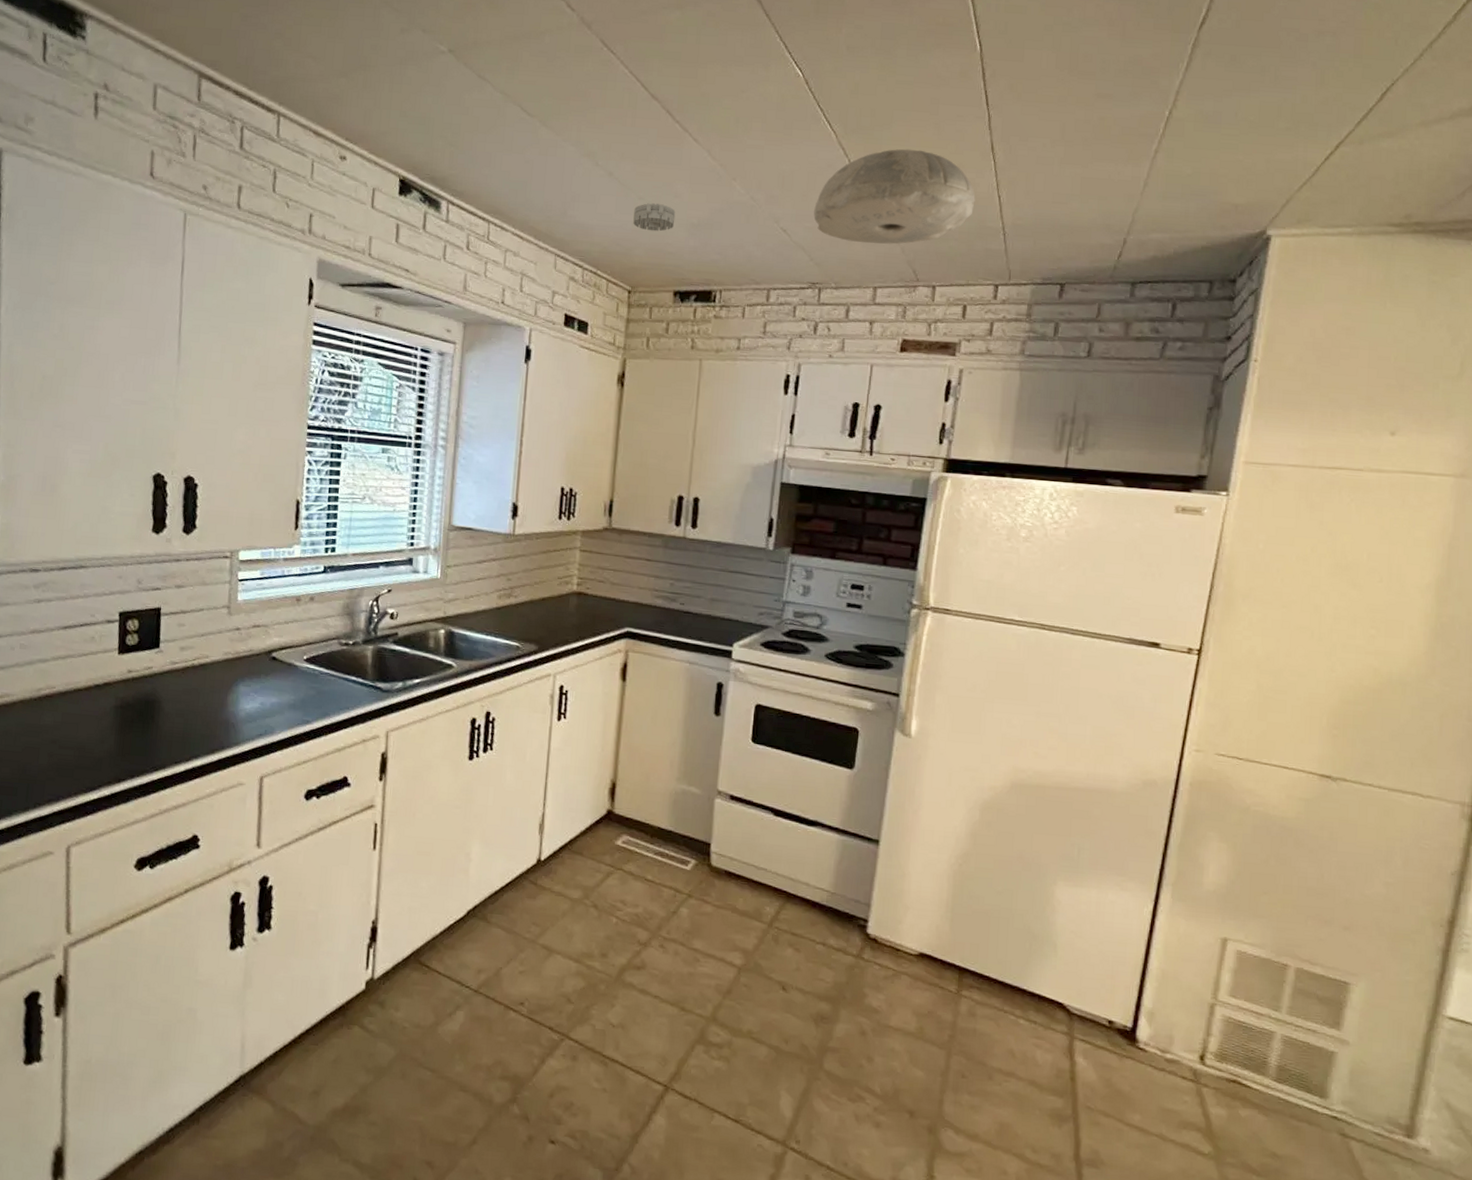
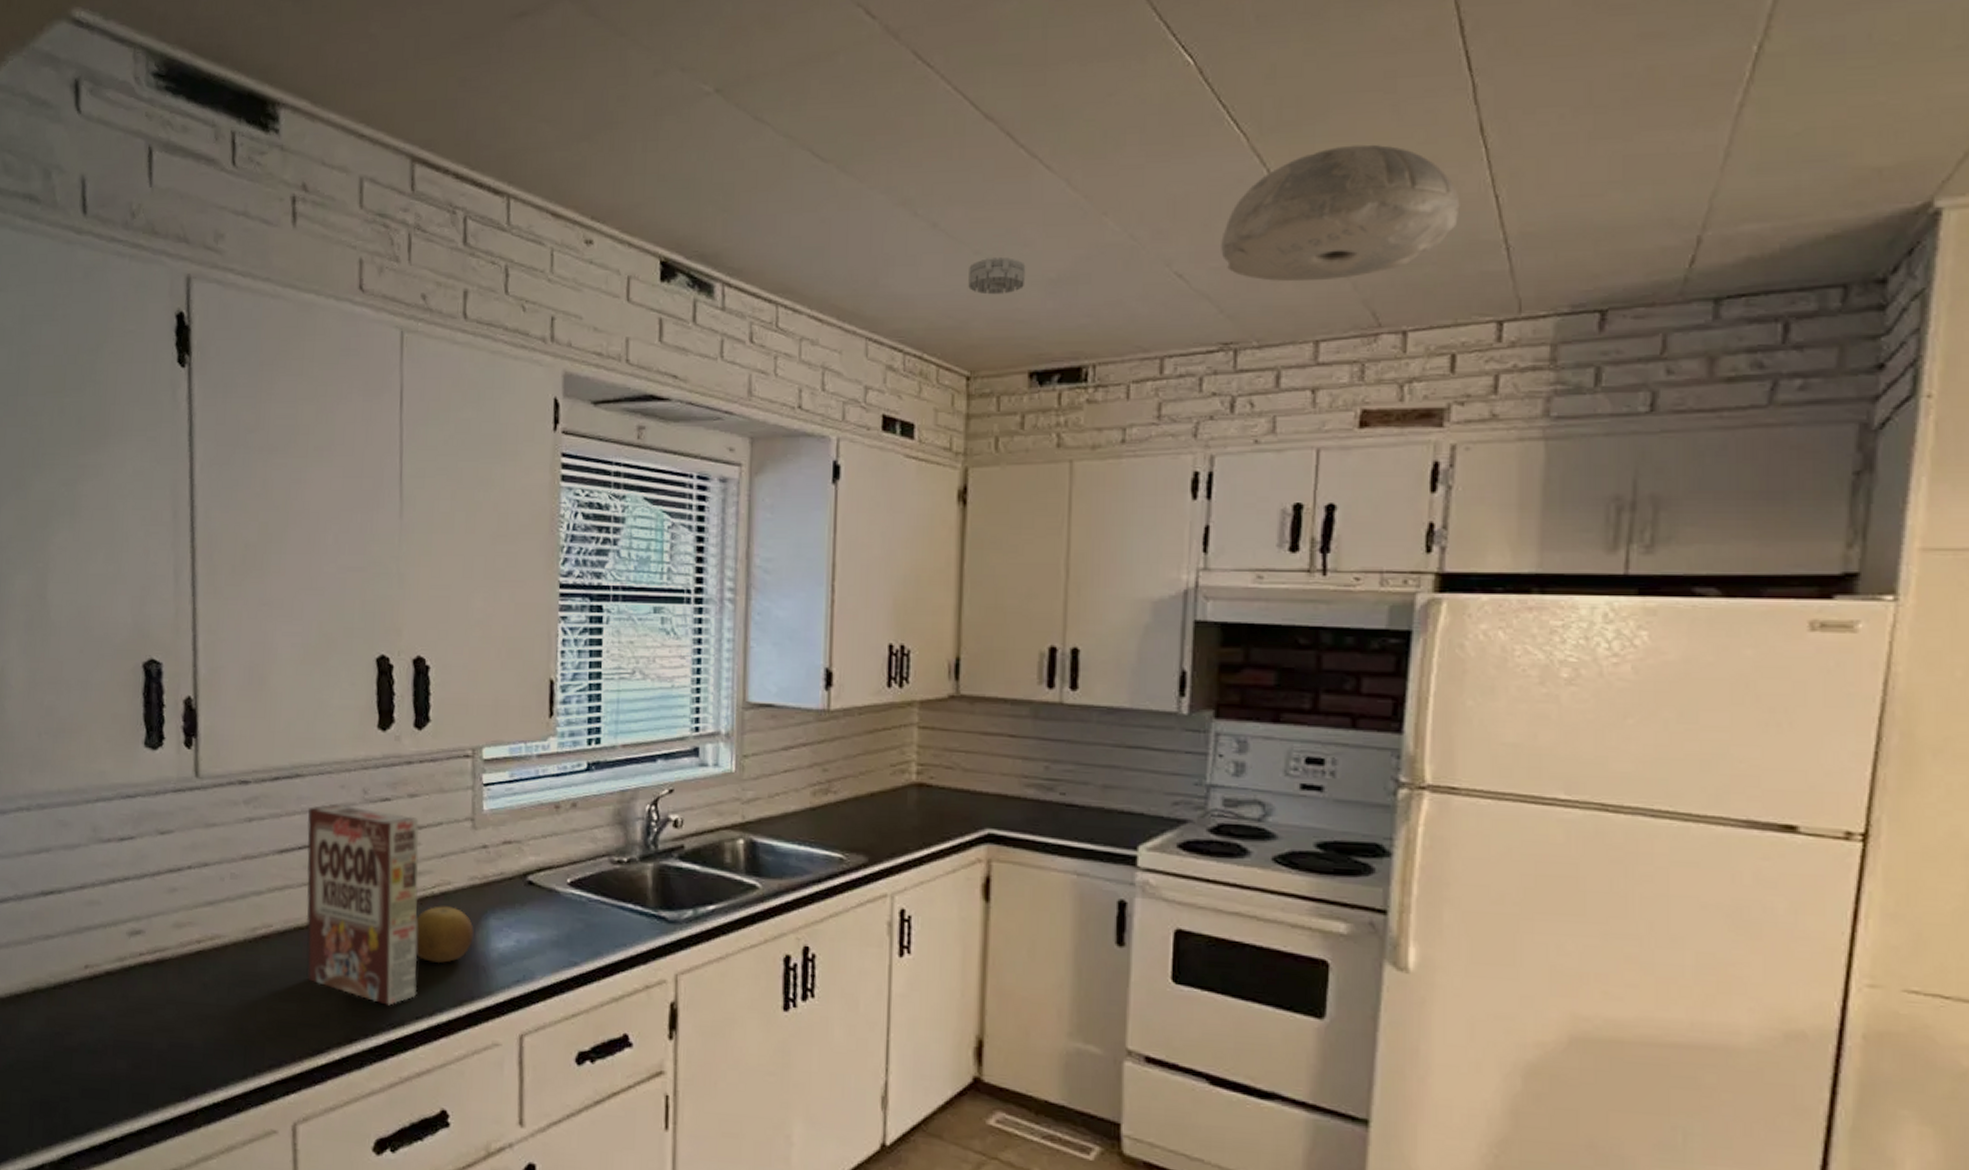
cereal box: none [83,590,184,753] -> present [306,803,420,1006]
fruit: none [177,674,226,720] -> present [415,906,474,964]

